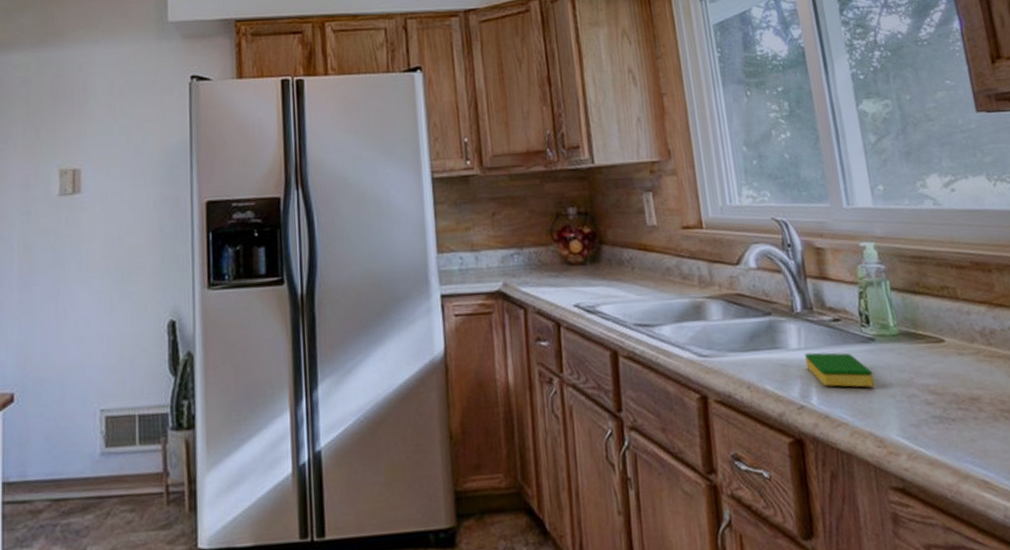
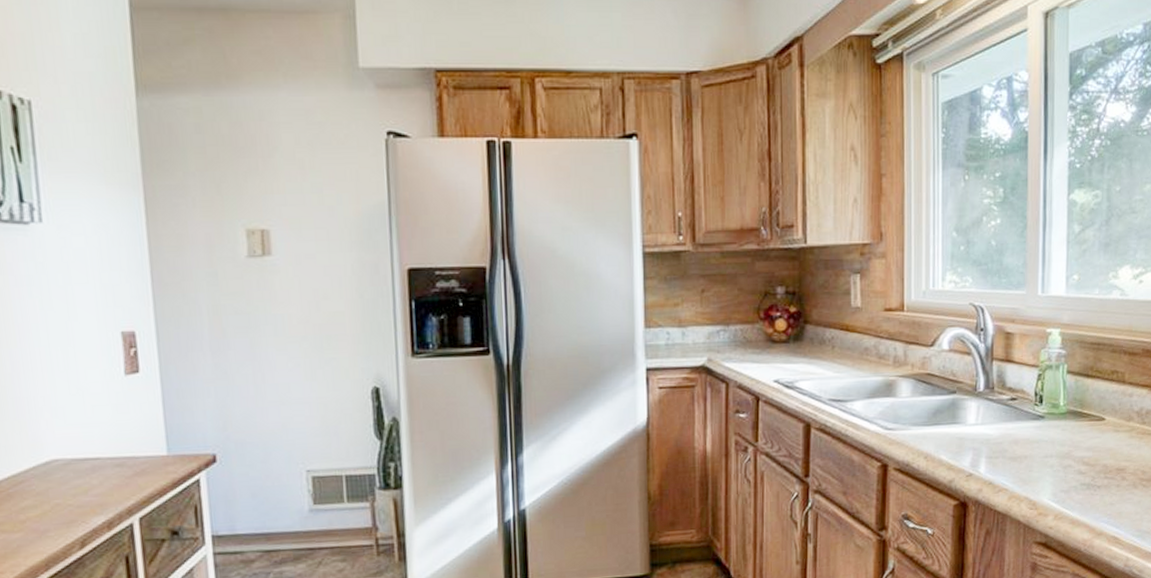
dish sponge: present [805,352,875,388] -> none [980,427,1037,459]

